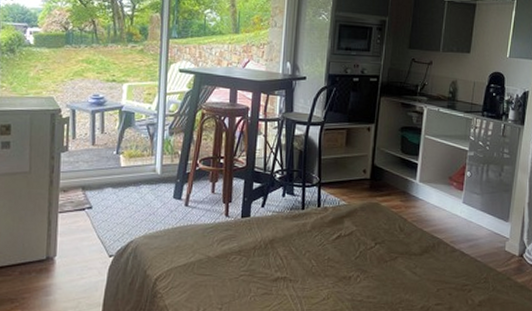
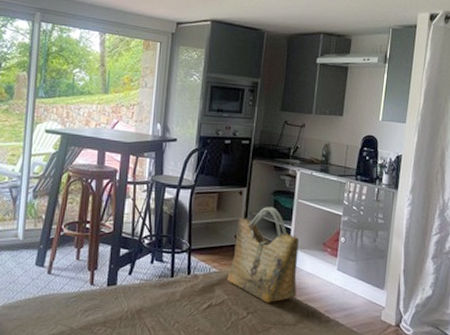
grocery bag: none [356,142,425,234] -> present [227,207,298,303]

